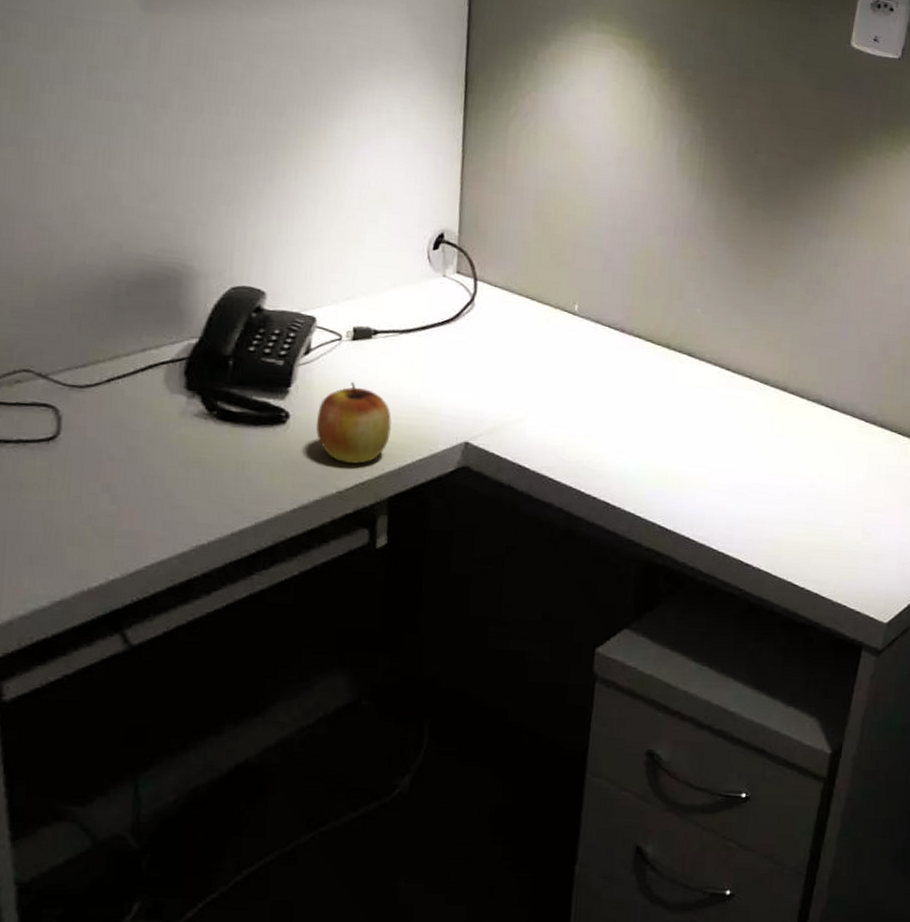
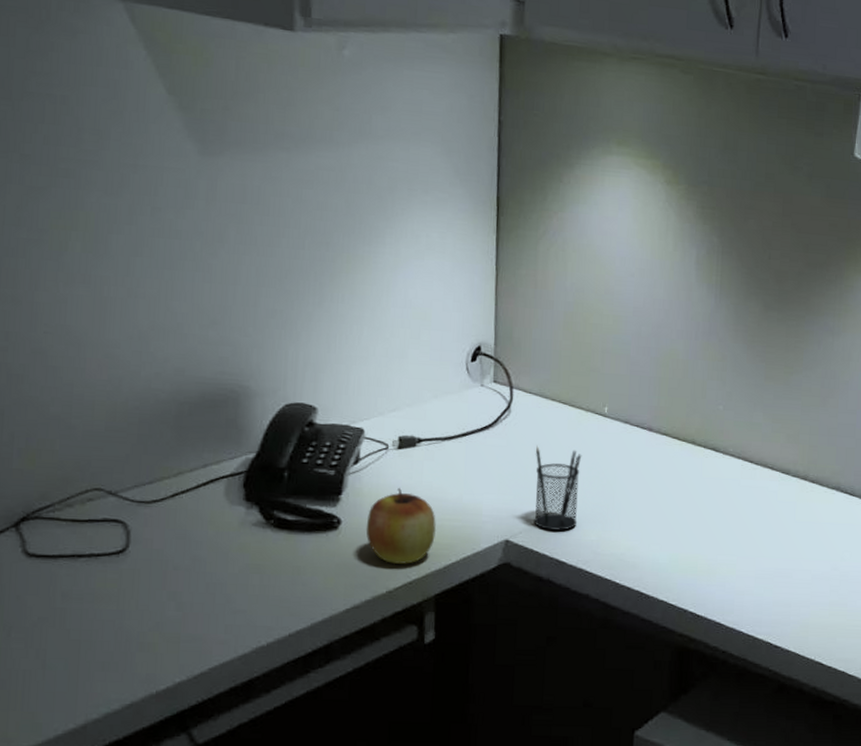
pencil holder: none [496,342,549,435] -> present [534,445,582,531]

